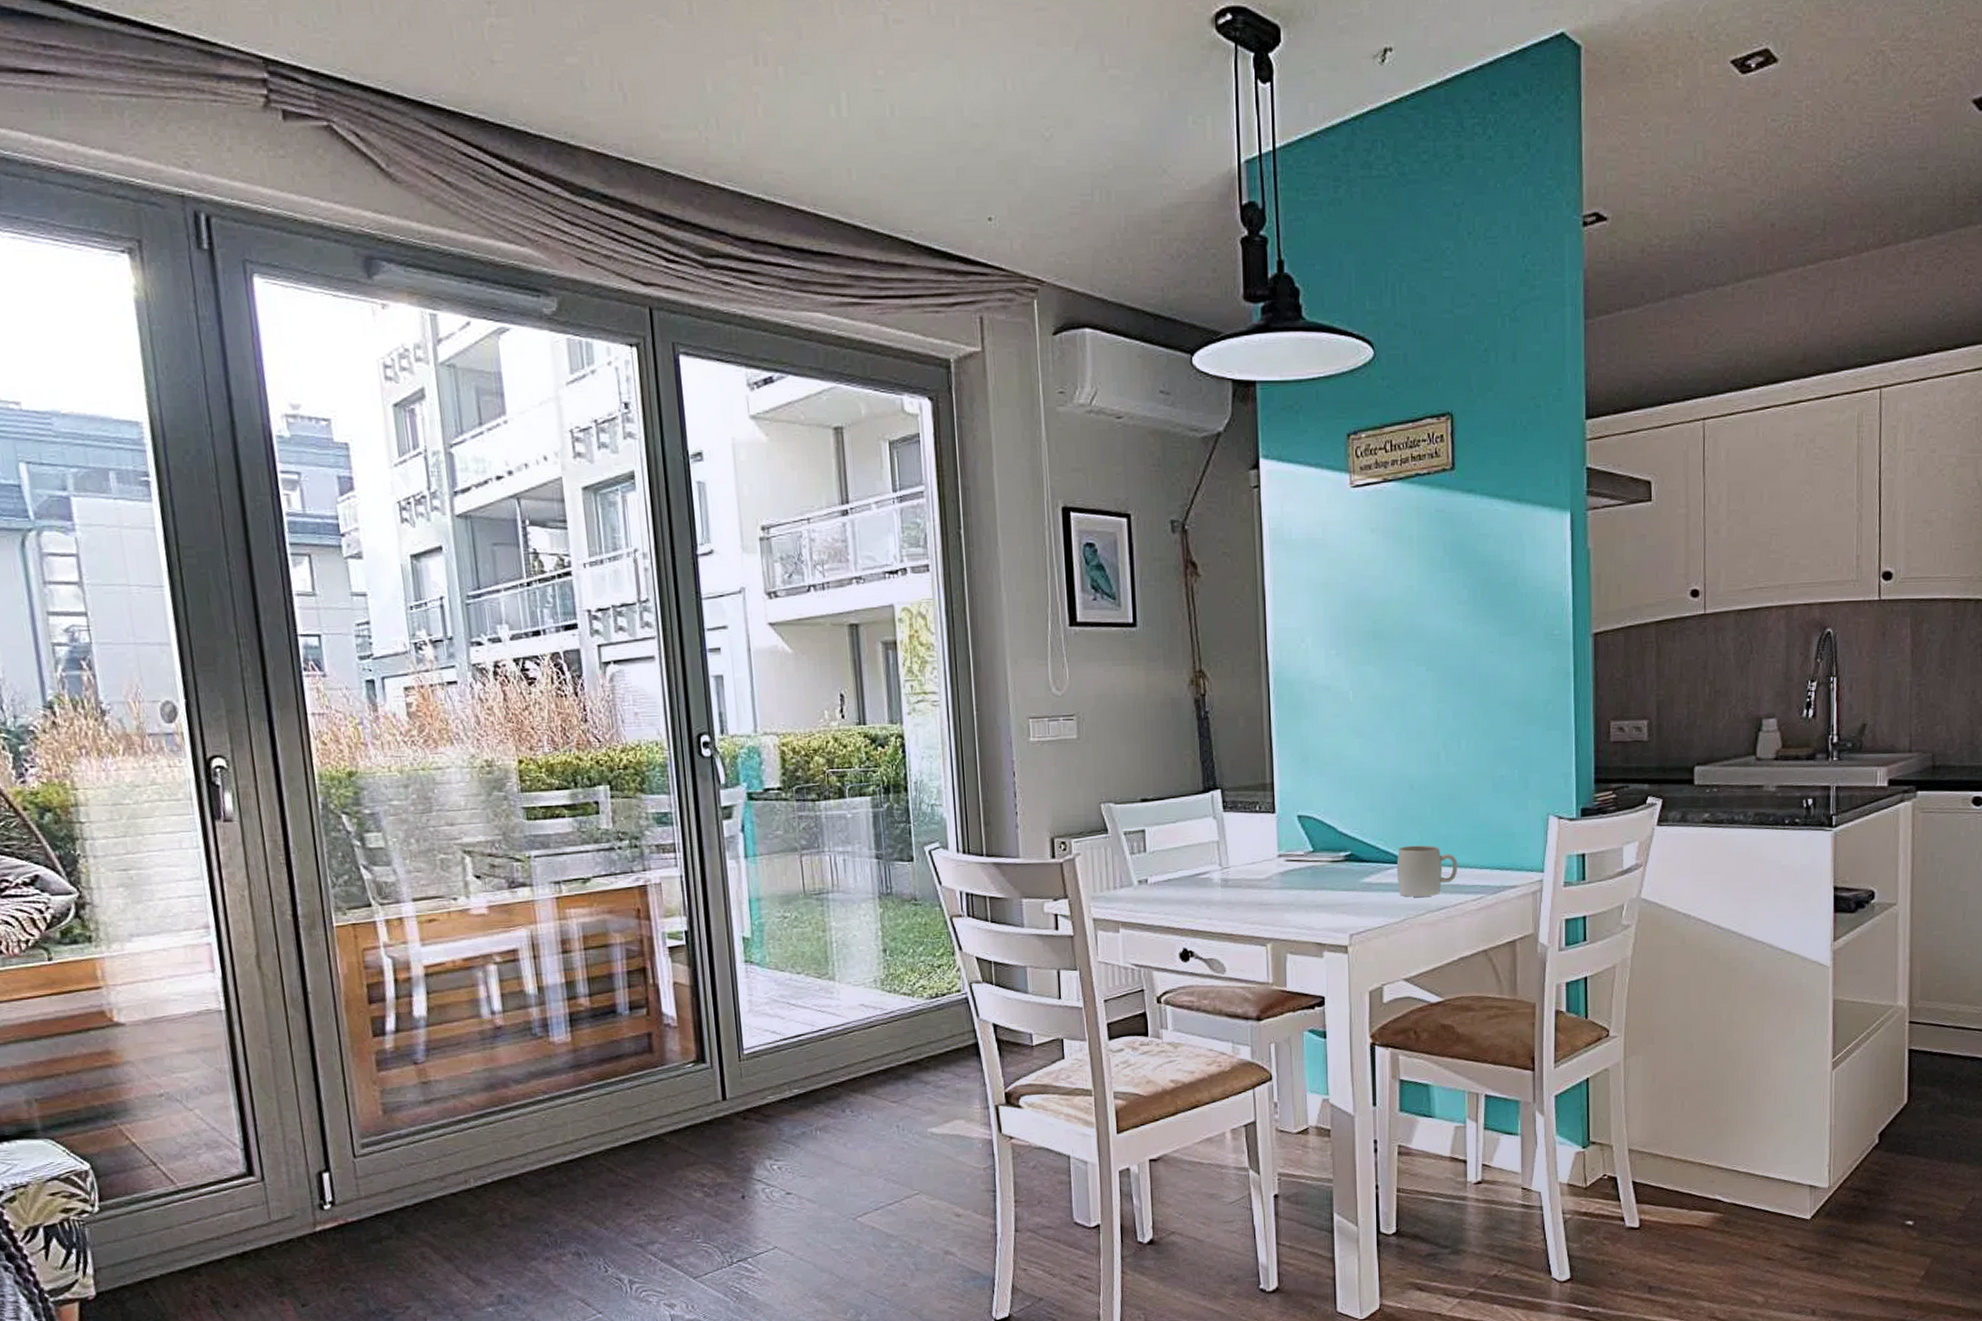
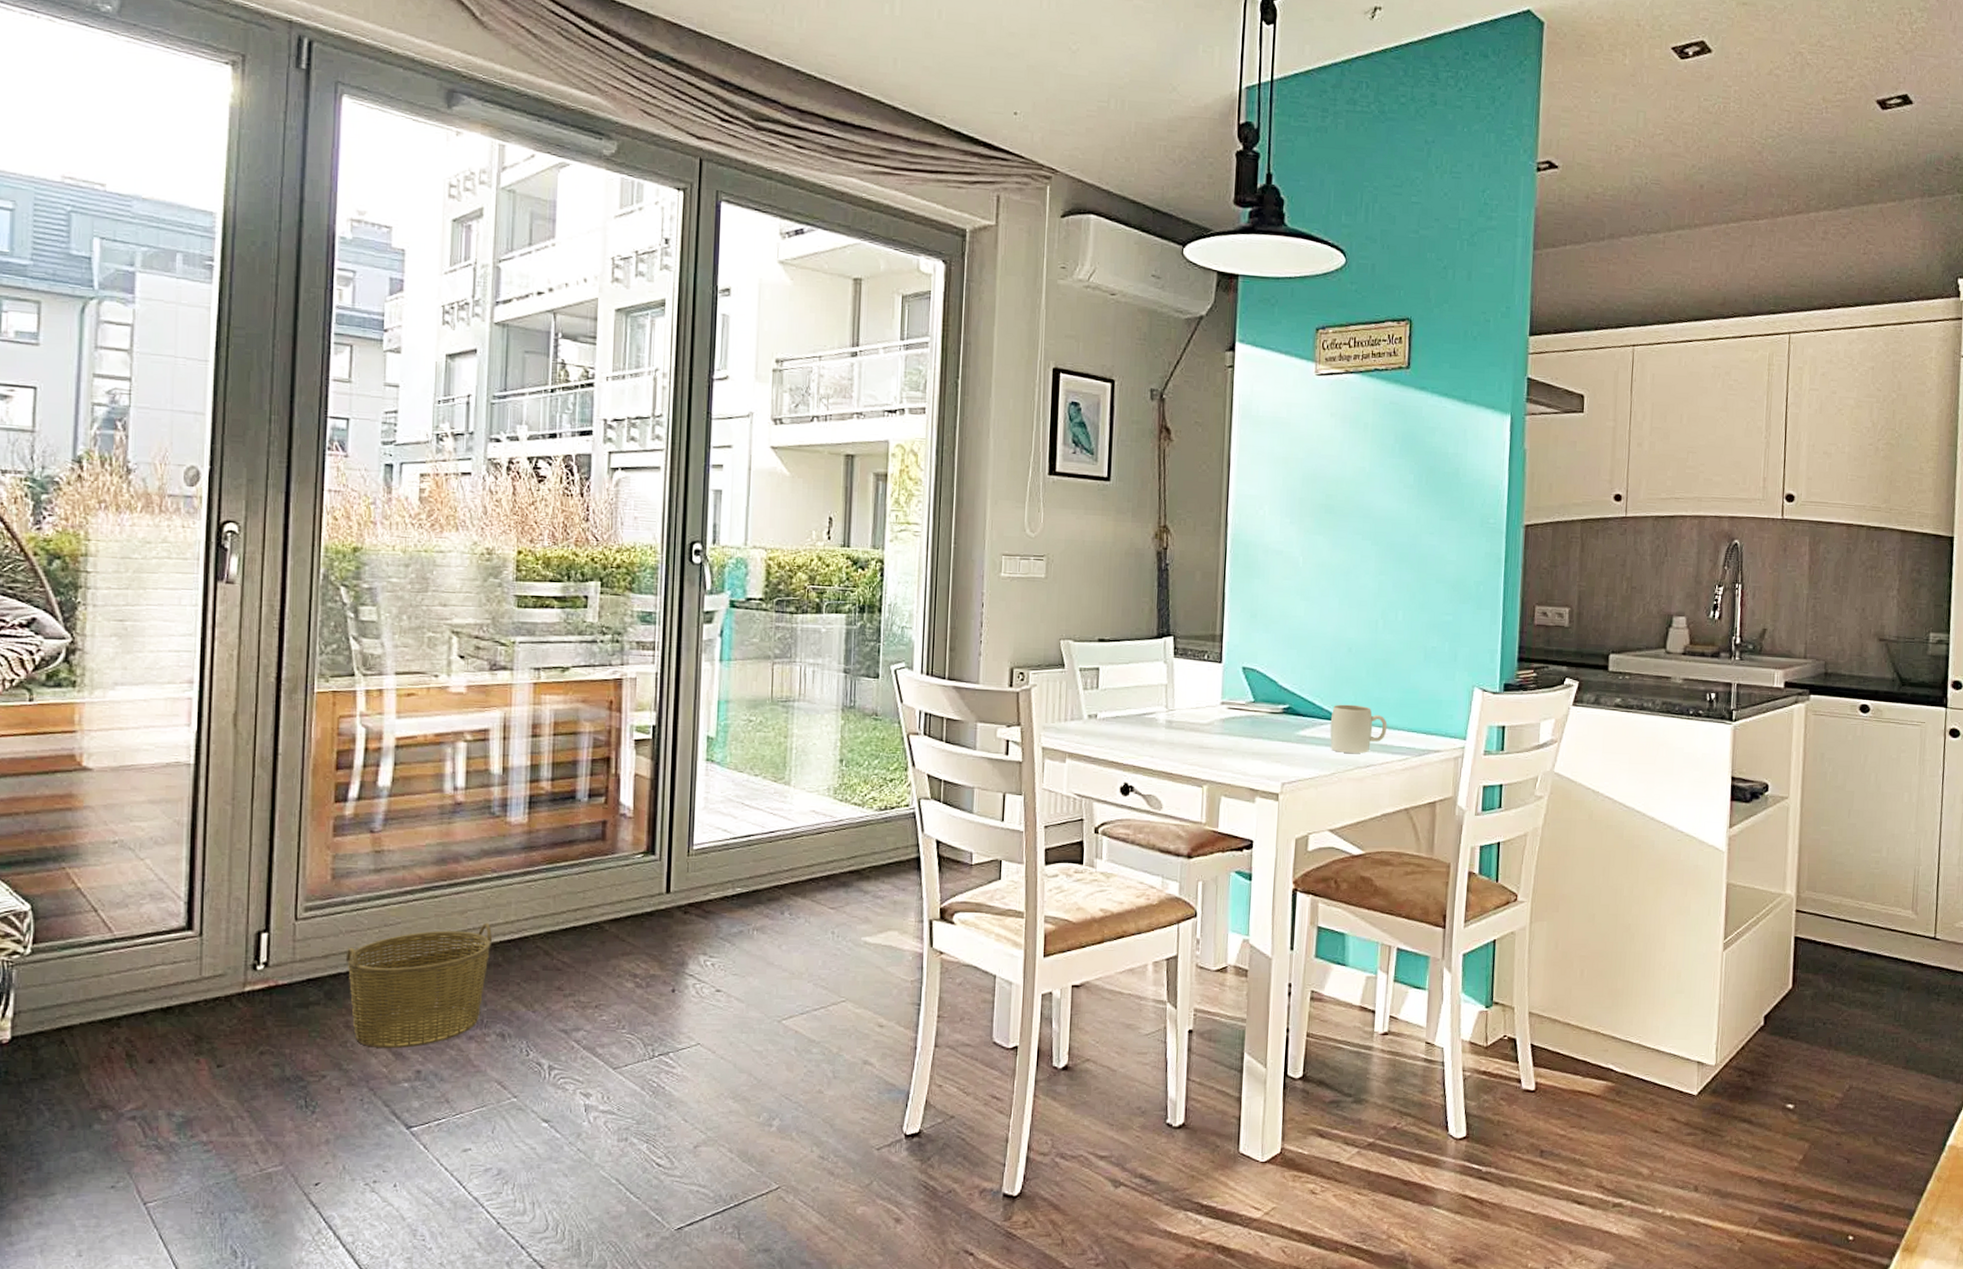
basket: none [410,1144,555,1276] -> present [345,922,493,1049]

